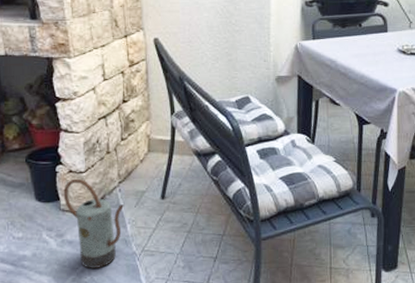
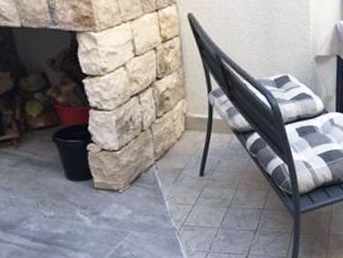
watering can: present [63,178,125,269] -> none [96,157,162,244]

